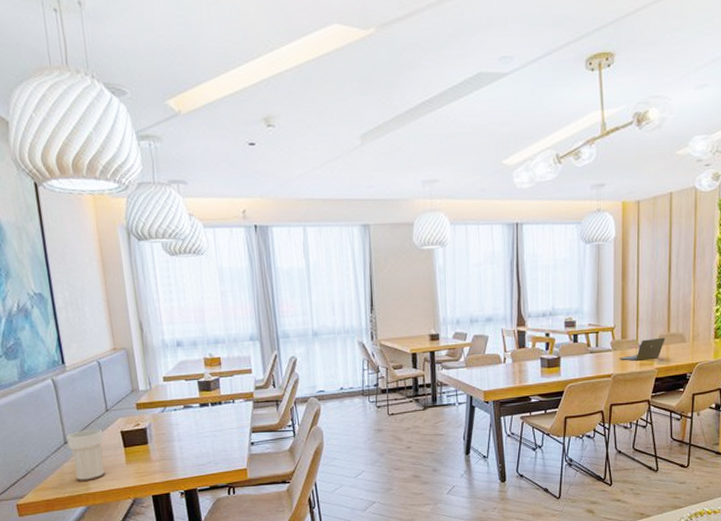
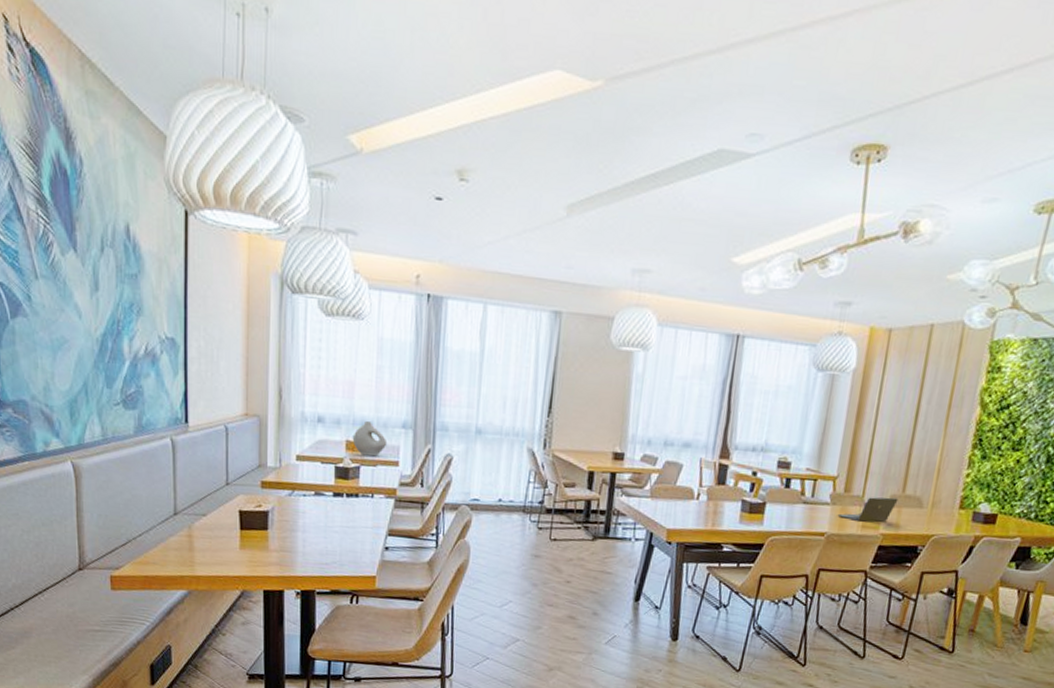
cup: present [66,428,105,482] -> none [177,502,219,563]
vase: none [209,339,240,369] -> present [353,421,388,457]

